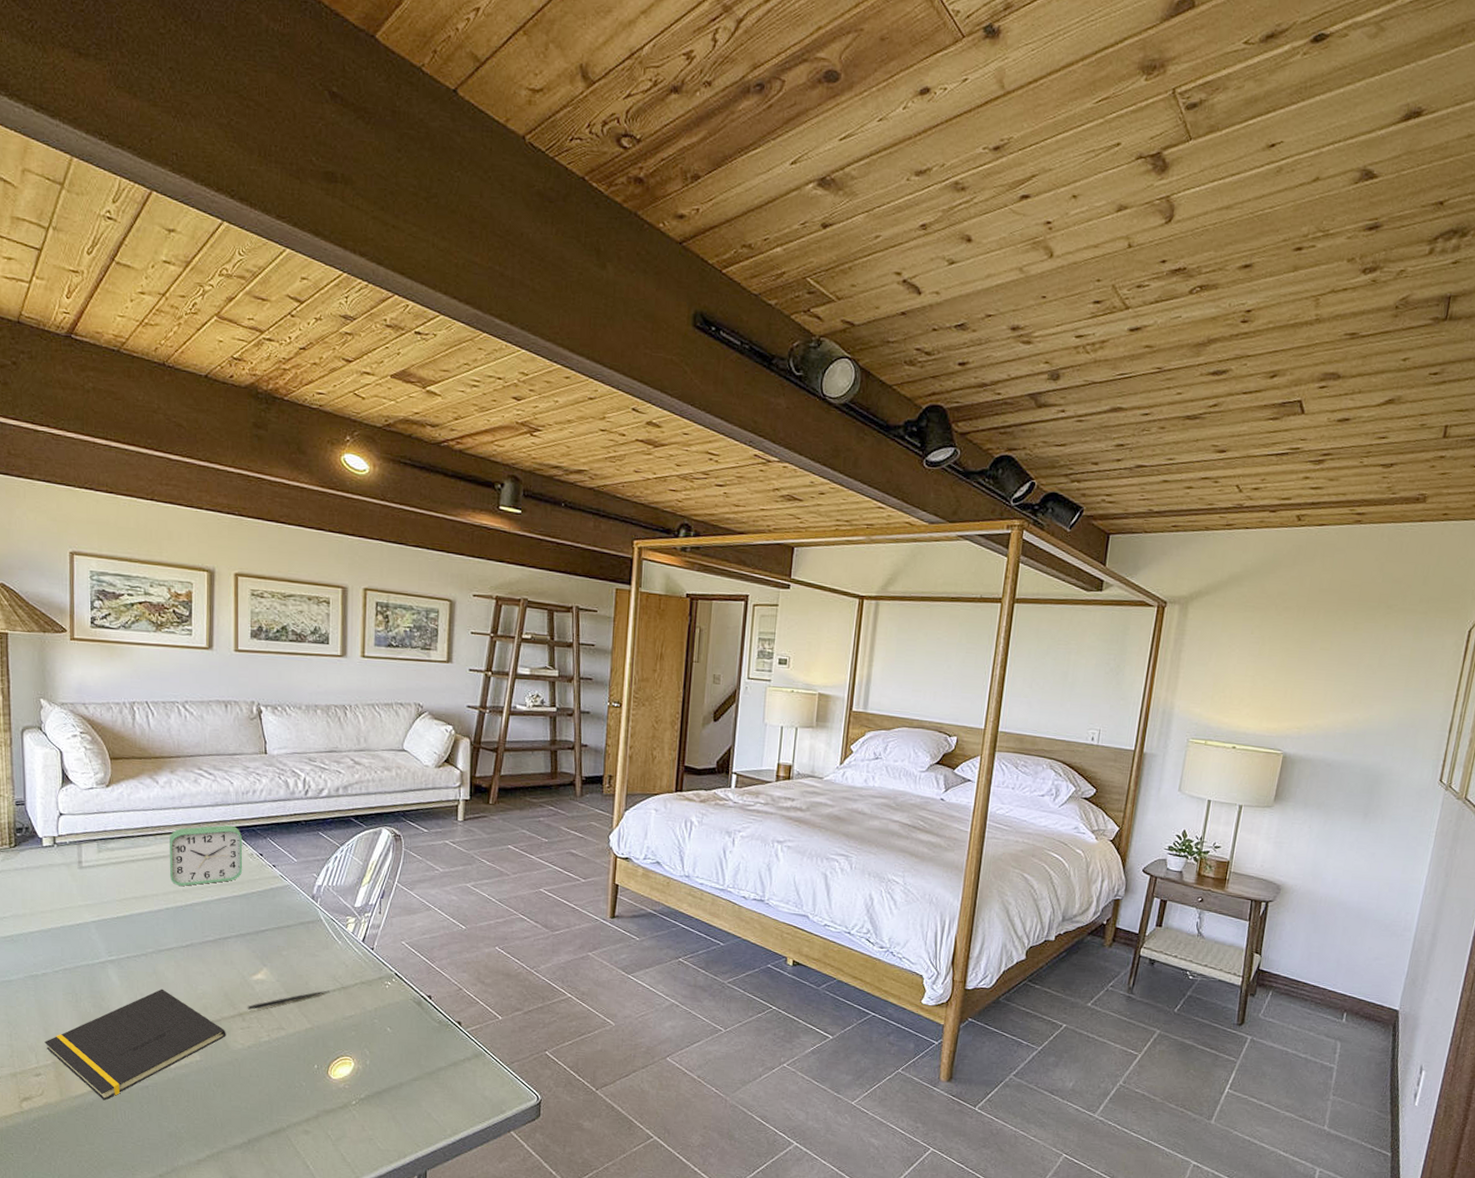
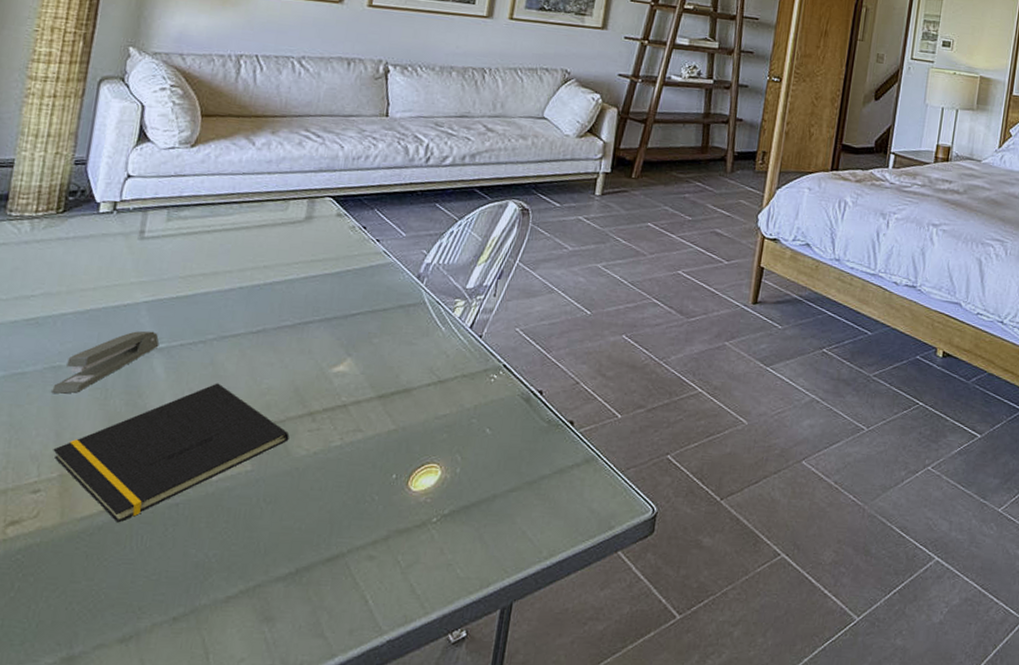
stapler: none [34,945,110,998] -> present [52,330,160,394]
alarm clock: present [170,825,243,886] -> none [250,193,346,262]
pen: present [247,990,330,1010] -> none [320,384,424,408]

